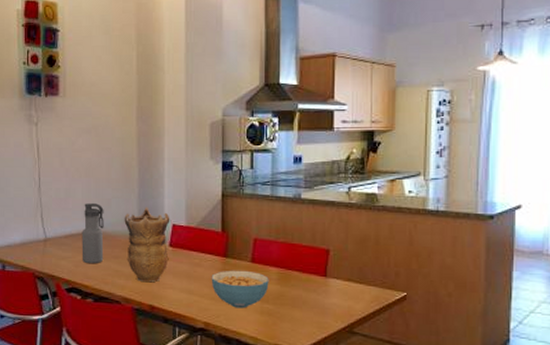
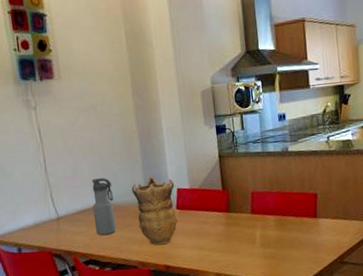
cereal bowl: present [211,270,269,309] -> none [217,221,269,257]

